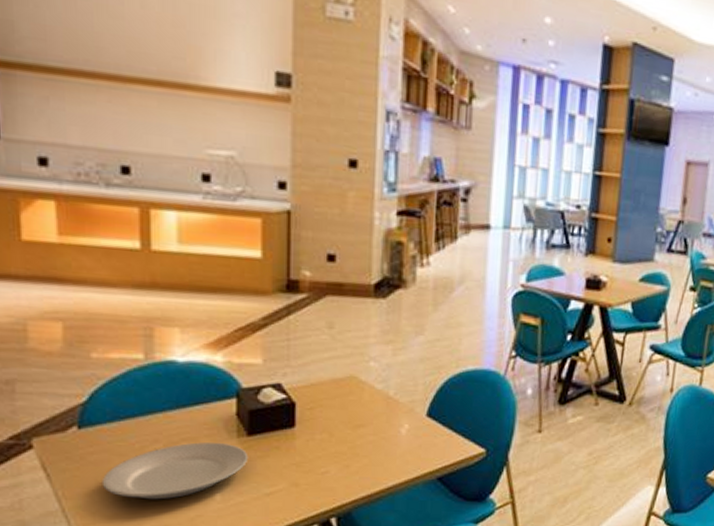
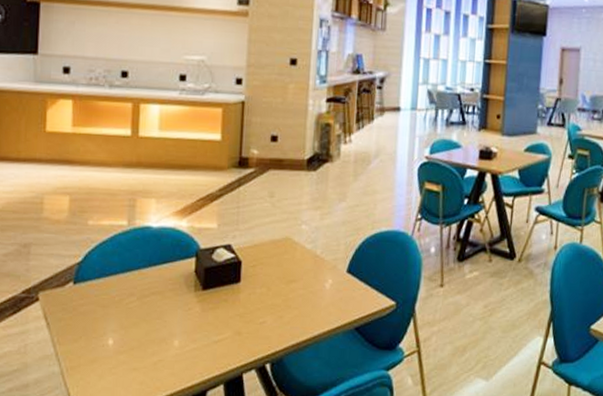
plate: present [101,442,249,500] -> none [87,296,203,346]

